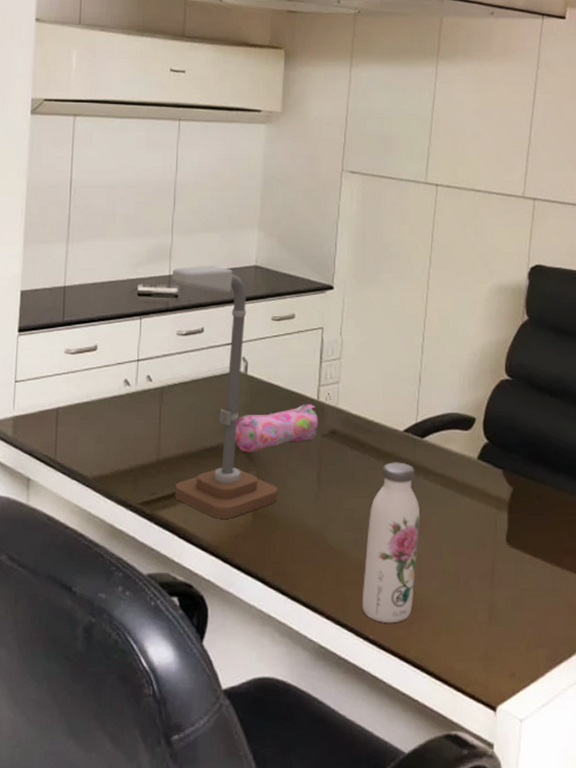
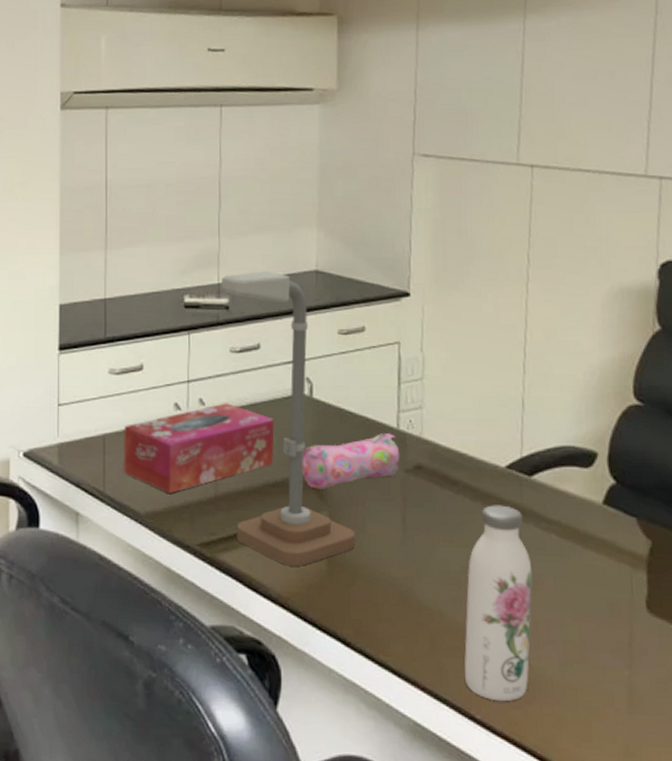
tissue box: none [75,379,213,459] -> present [124,403,275,493]

